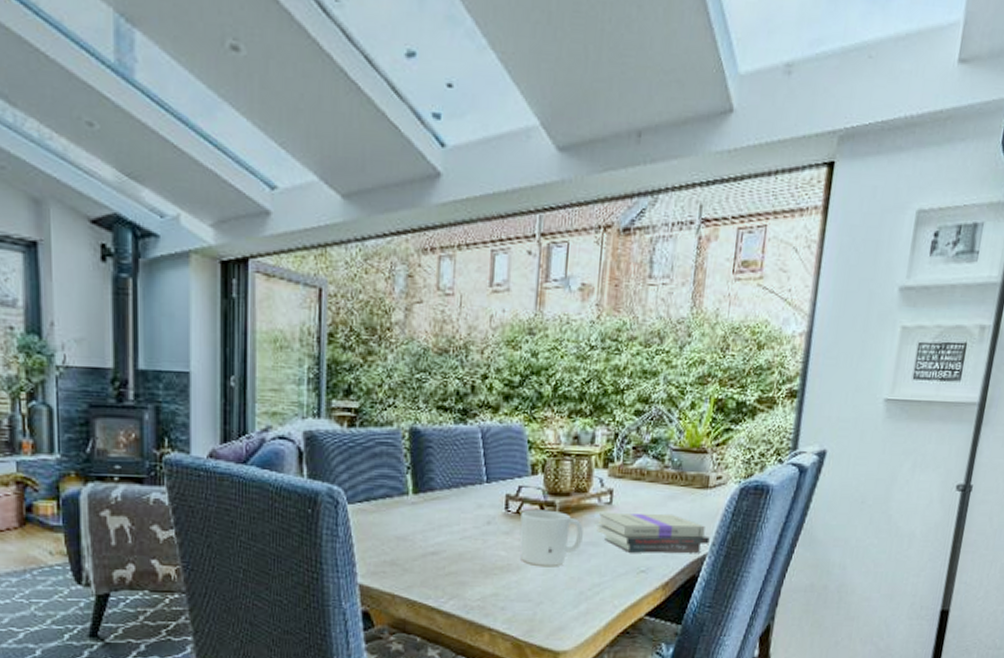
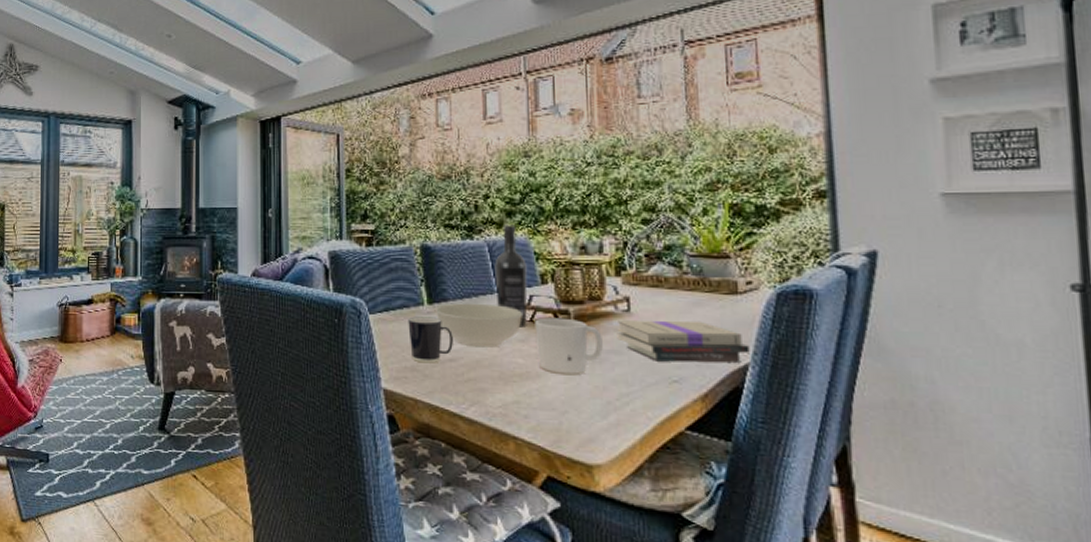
mug: none [390,507,437,557] -> present [408,316,453,363]
bowl: none [419,493,511,540] -> present [434,303,524,348]
wine bottle: none [485,409,519,520] -> present [494,225,528,328]

